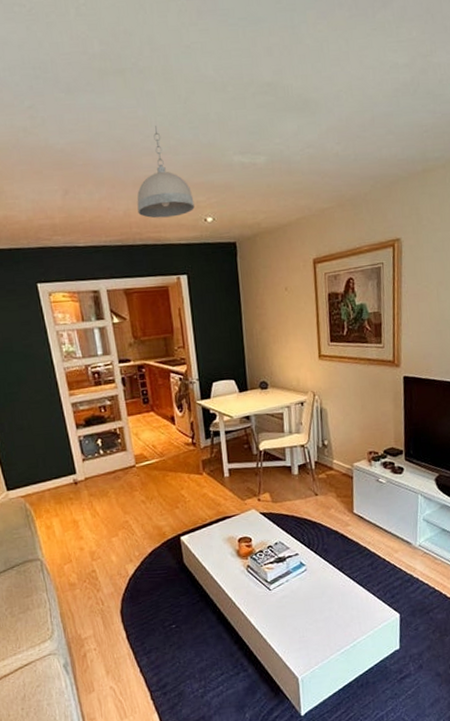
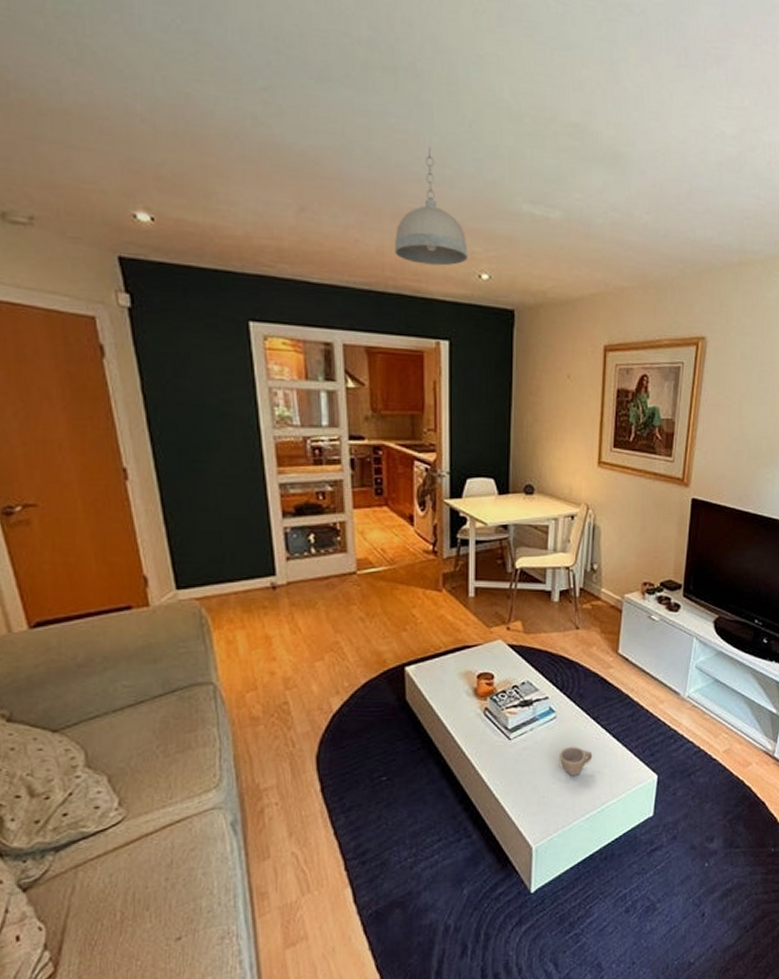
cup: none [313,593,342,618] -> present [560,747,593,776]

